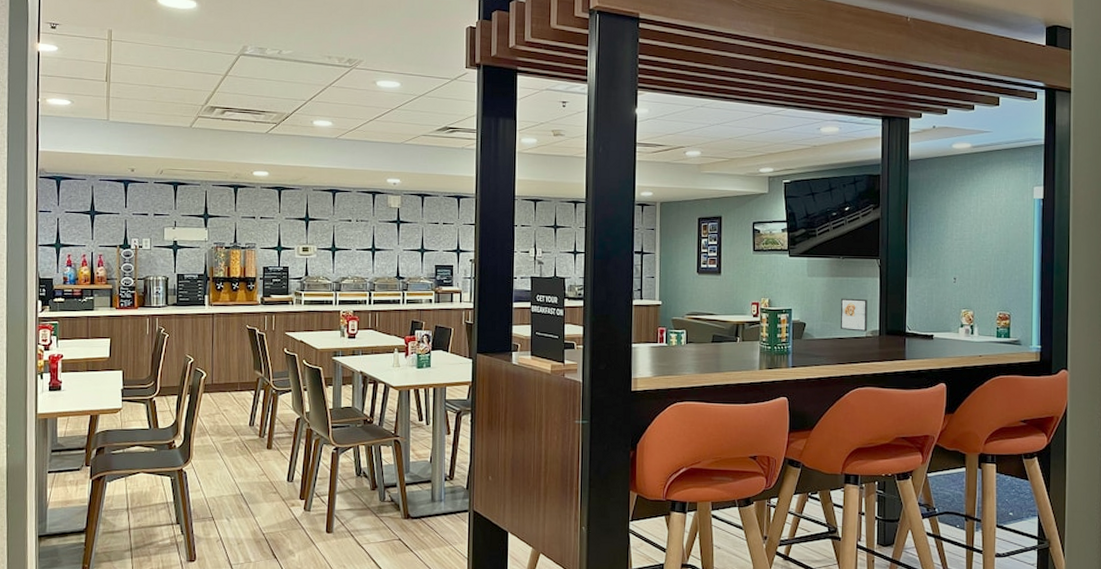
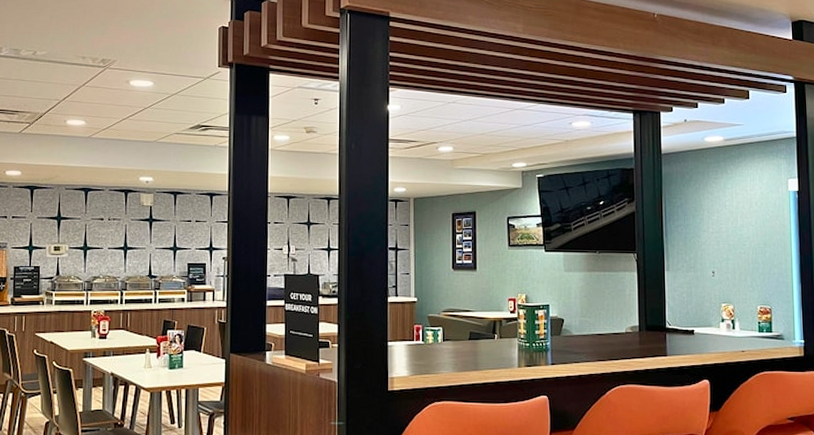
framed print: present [840,298,868,332] -> none [598,293,626,327]

